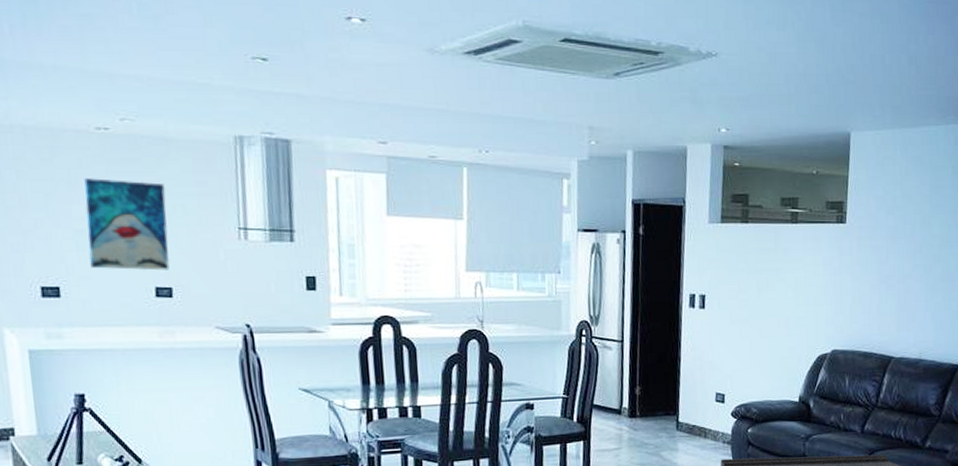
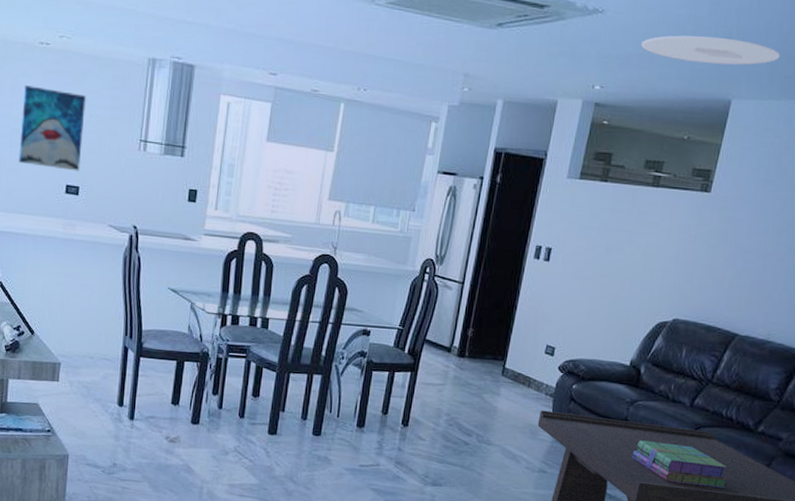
ceiling light: none [758,72,887,99] -> present [641,35,781,65]

